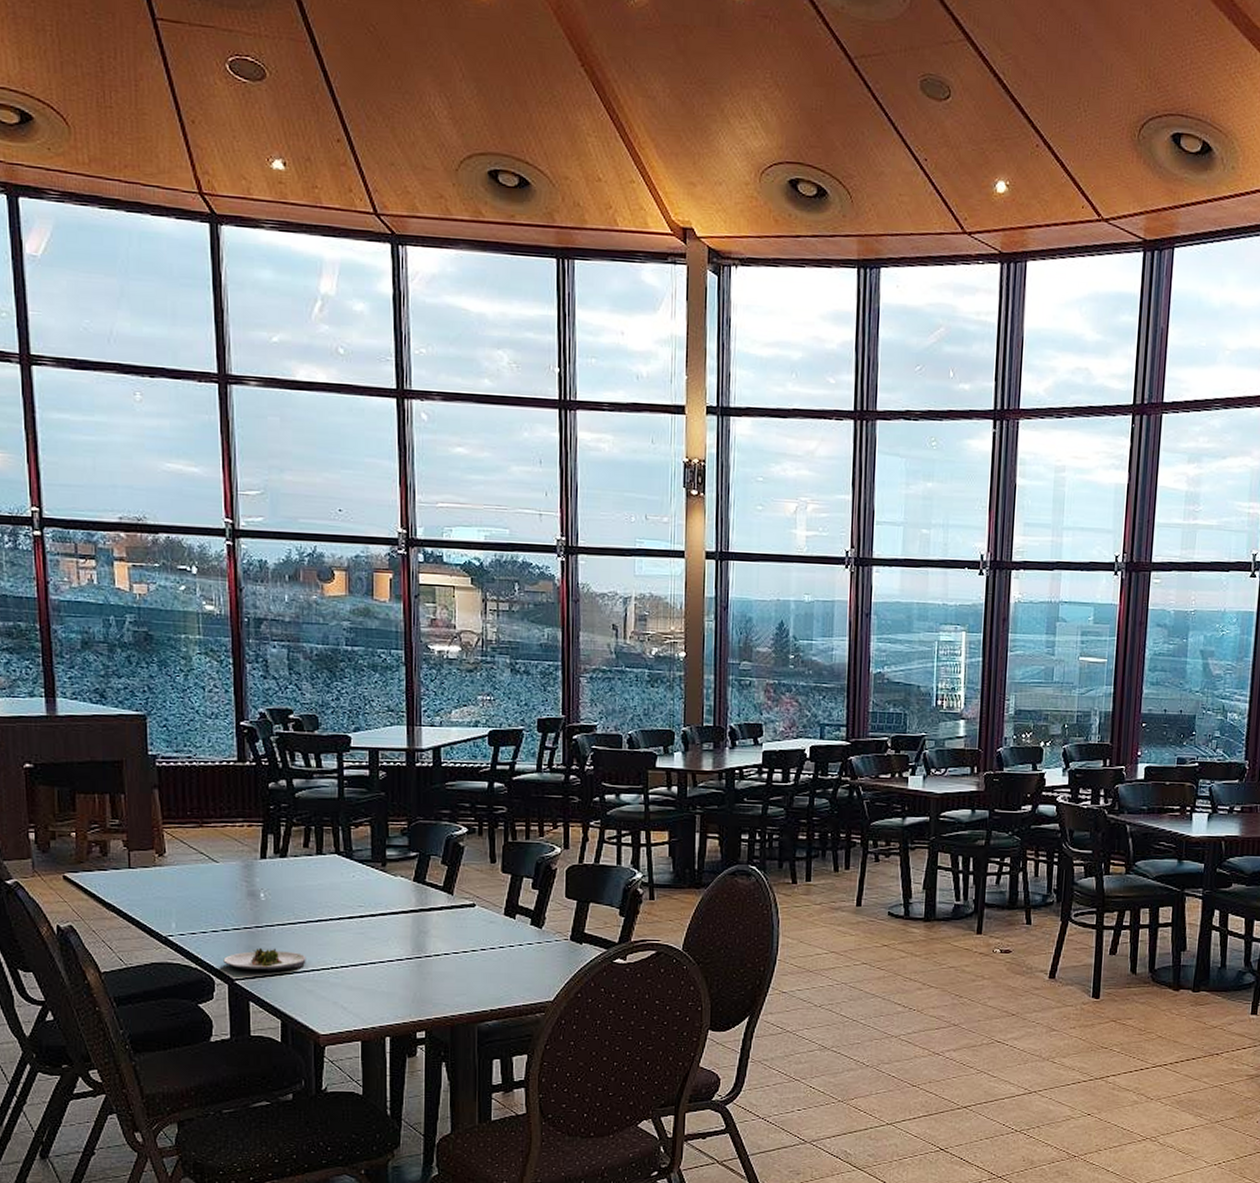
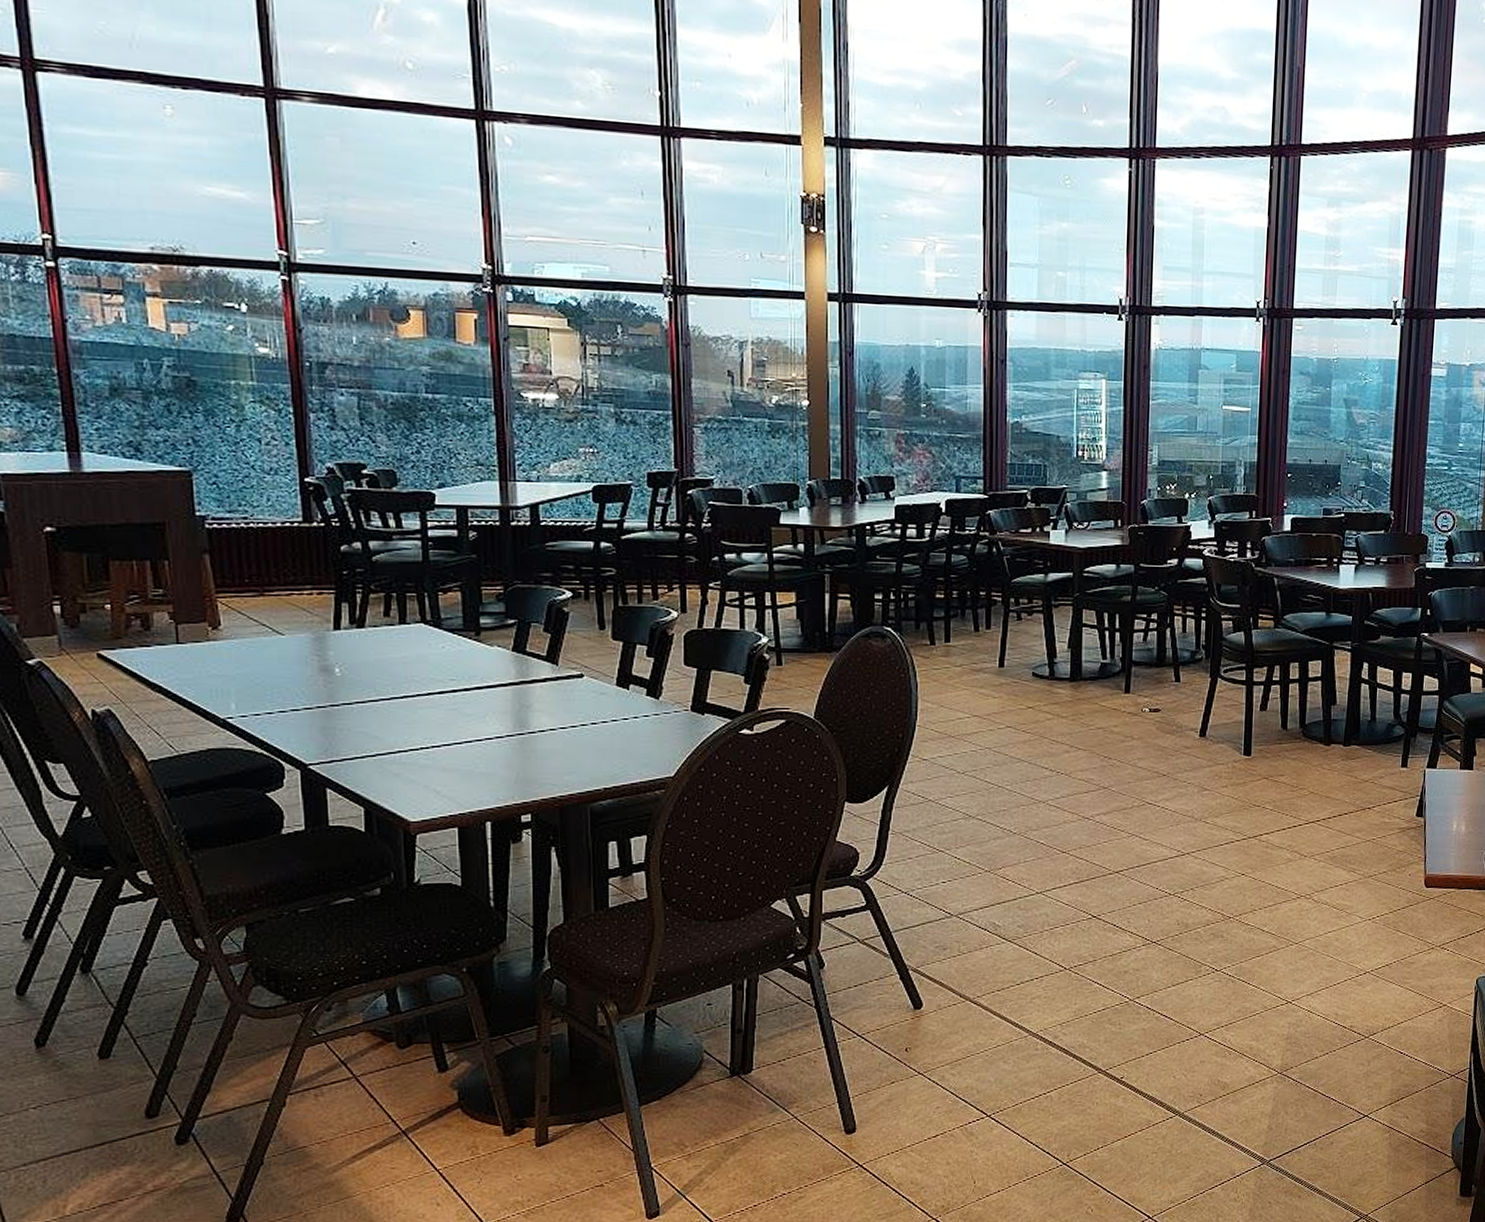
salad plate: present [223,947,306,971] -> none [294,728,392,754]

